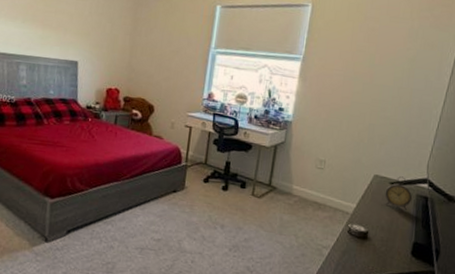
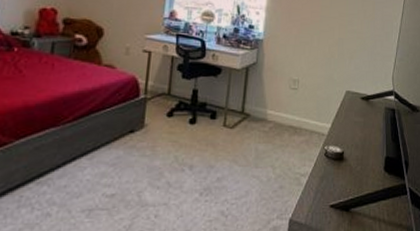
alarm clock: present [385,176,412,210] -> none [357,90,381,125]

